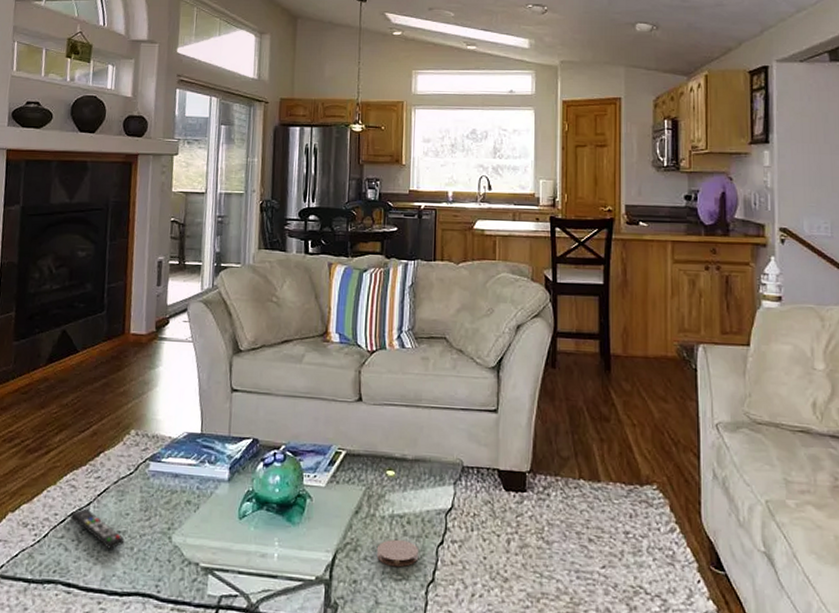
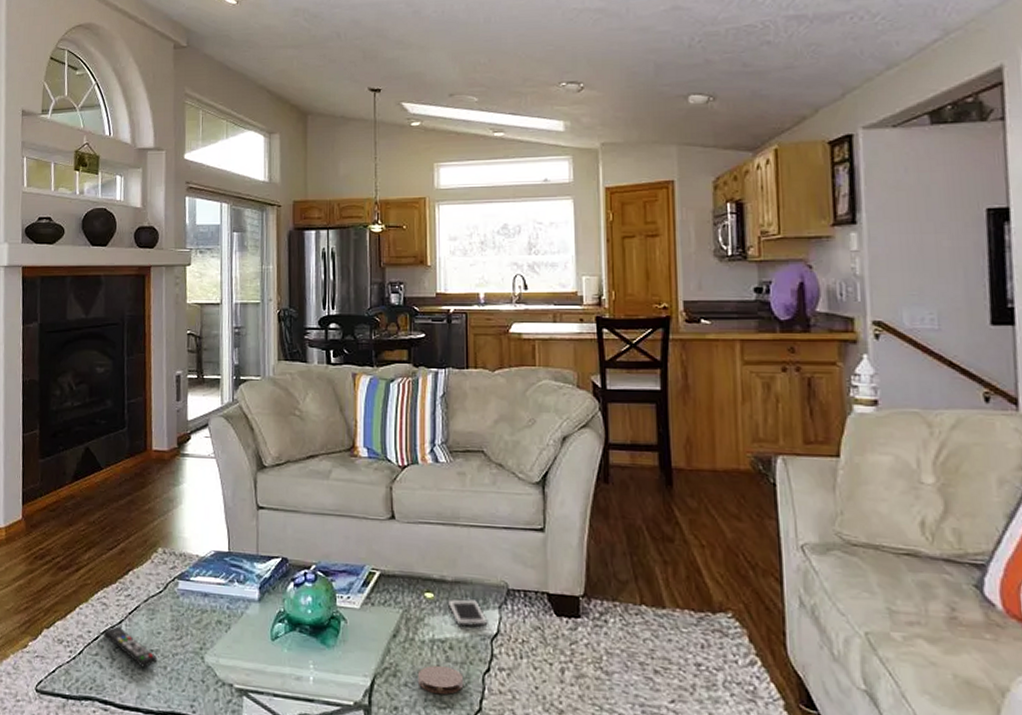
cell phone: none [408,476,444,502] -> present [448,599,488,627]

